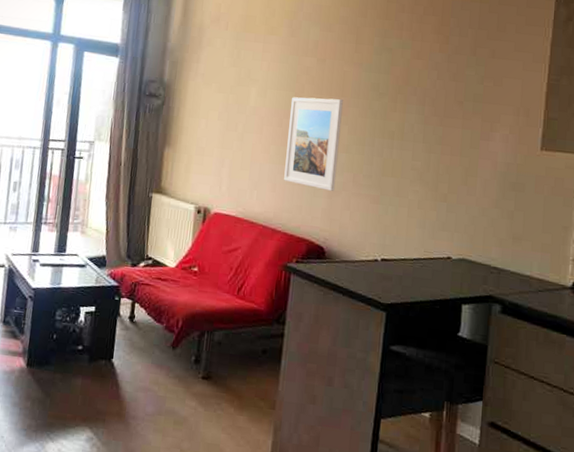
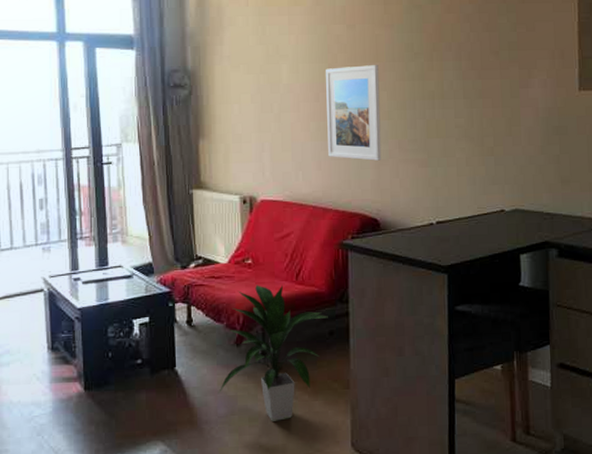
indoor plant: none [149,292,263,429] -> present [218,285,328,421]

